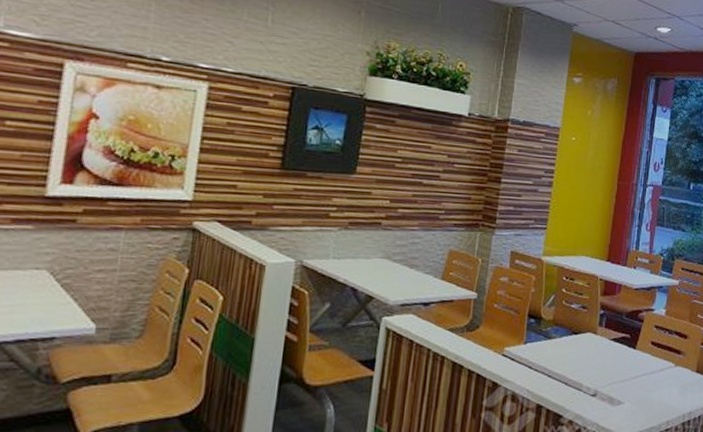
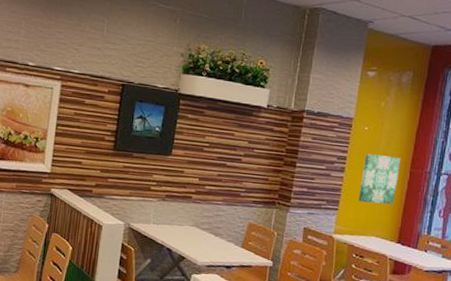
wall art: none [567,166,609,220] -> present [358,154,401,205]

